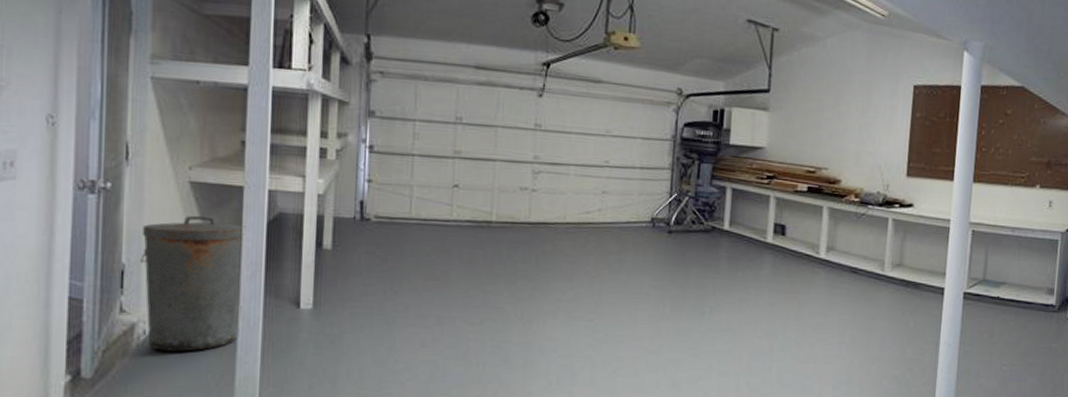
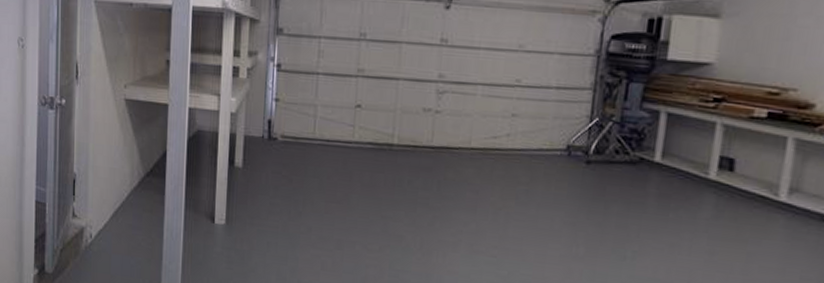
trash can: present [140,215,245,352] -> none [87,131,170,256]

